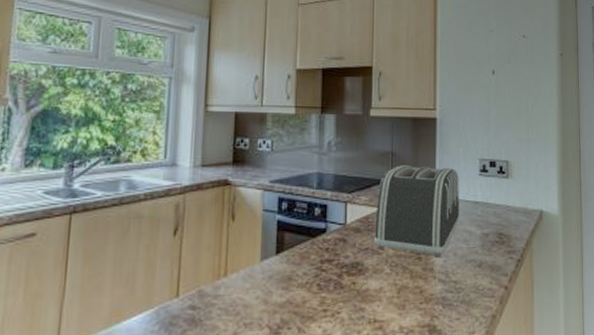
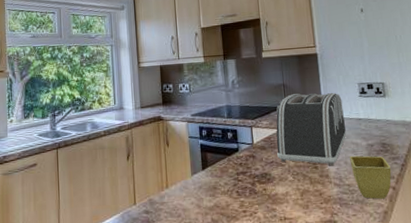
flower pot: none [460,247,505,300] -> present [350,156,392,199]

